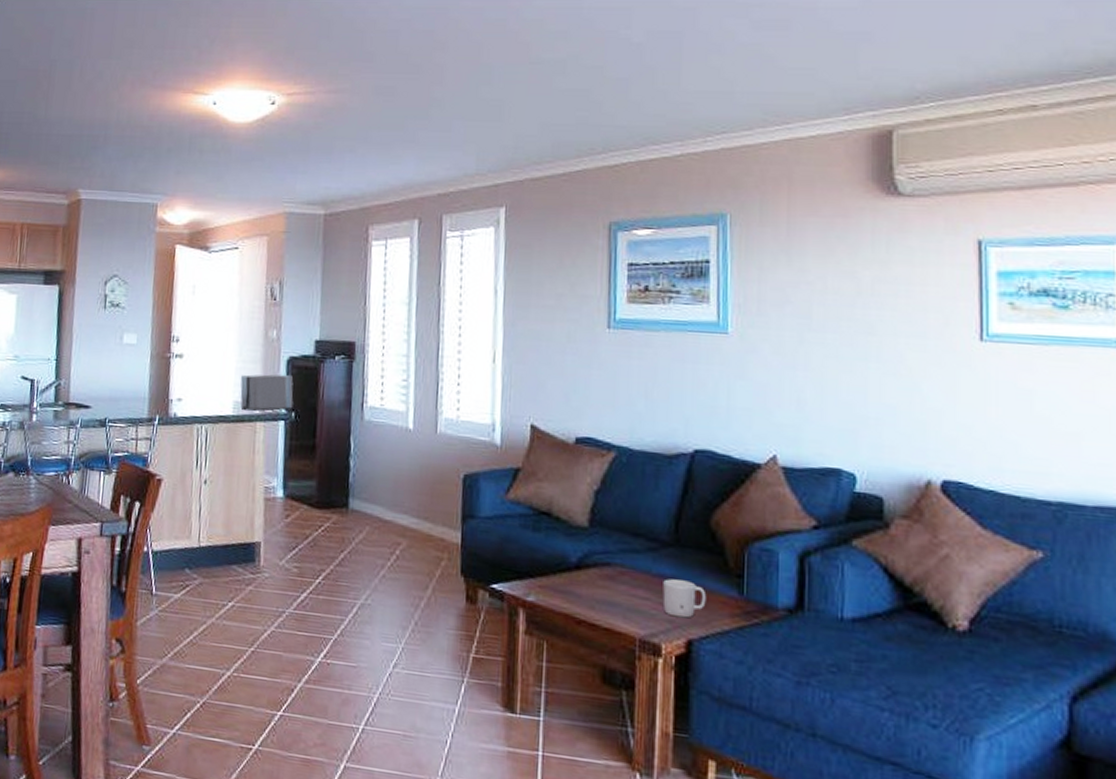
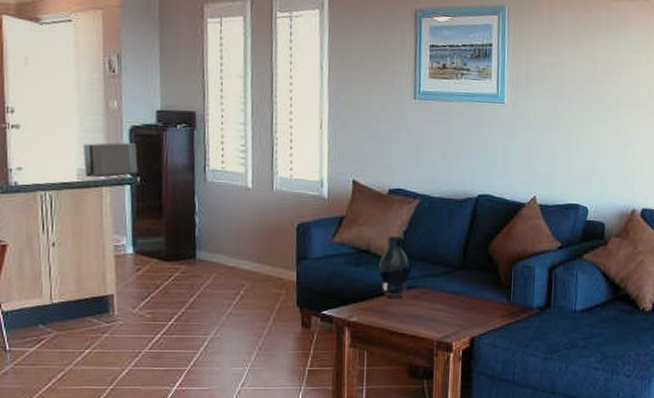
vase: none [561,496,606,579] -> present [378,236,413,299]
mug: present [662,579,707,619] -> none [453,294,485,322]

